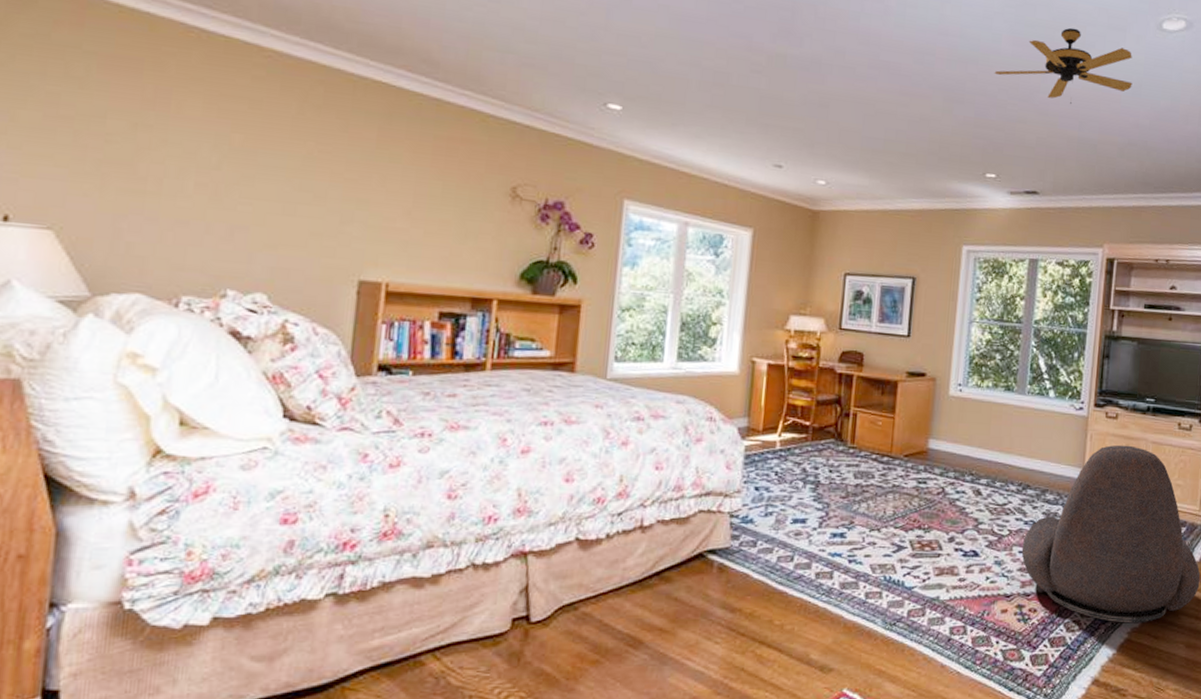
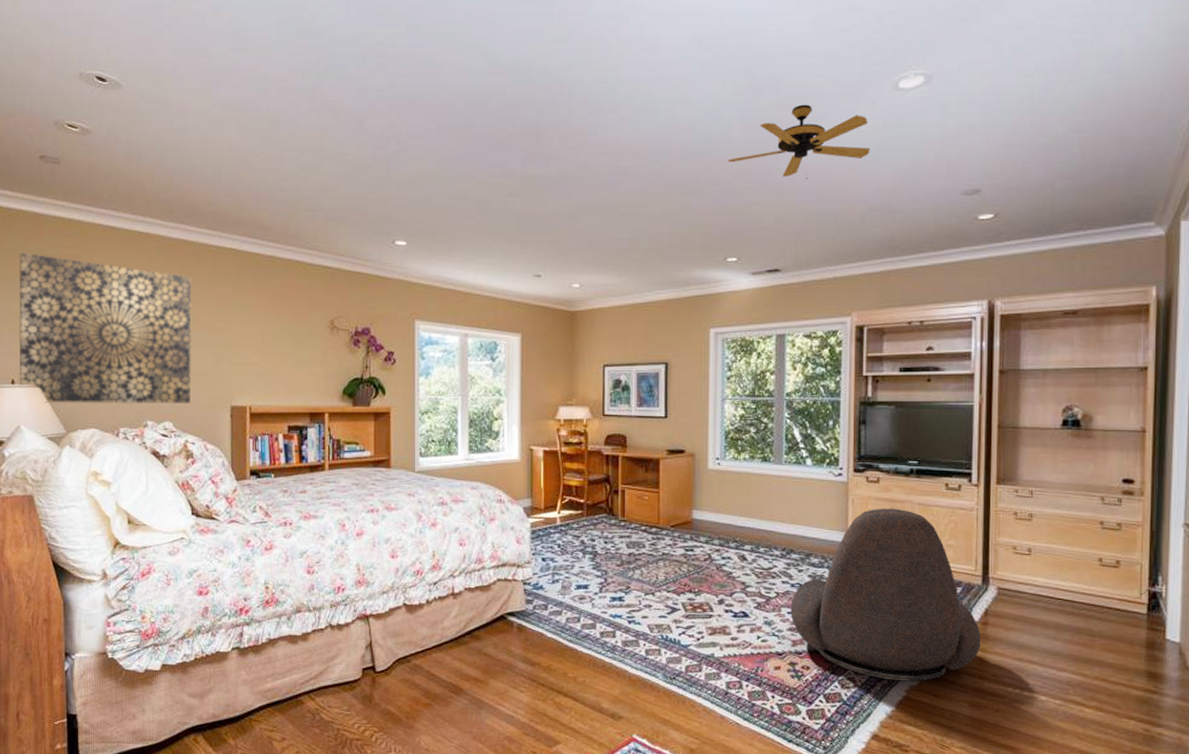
wall art: none [16,41,318,273] -> present [18,252,192,404]

